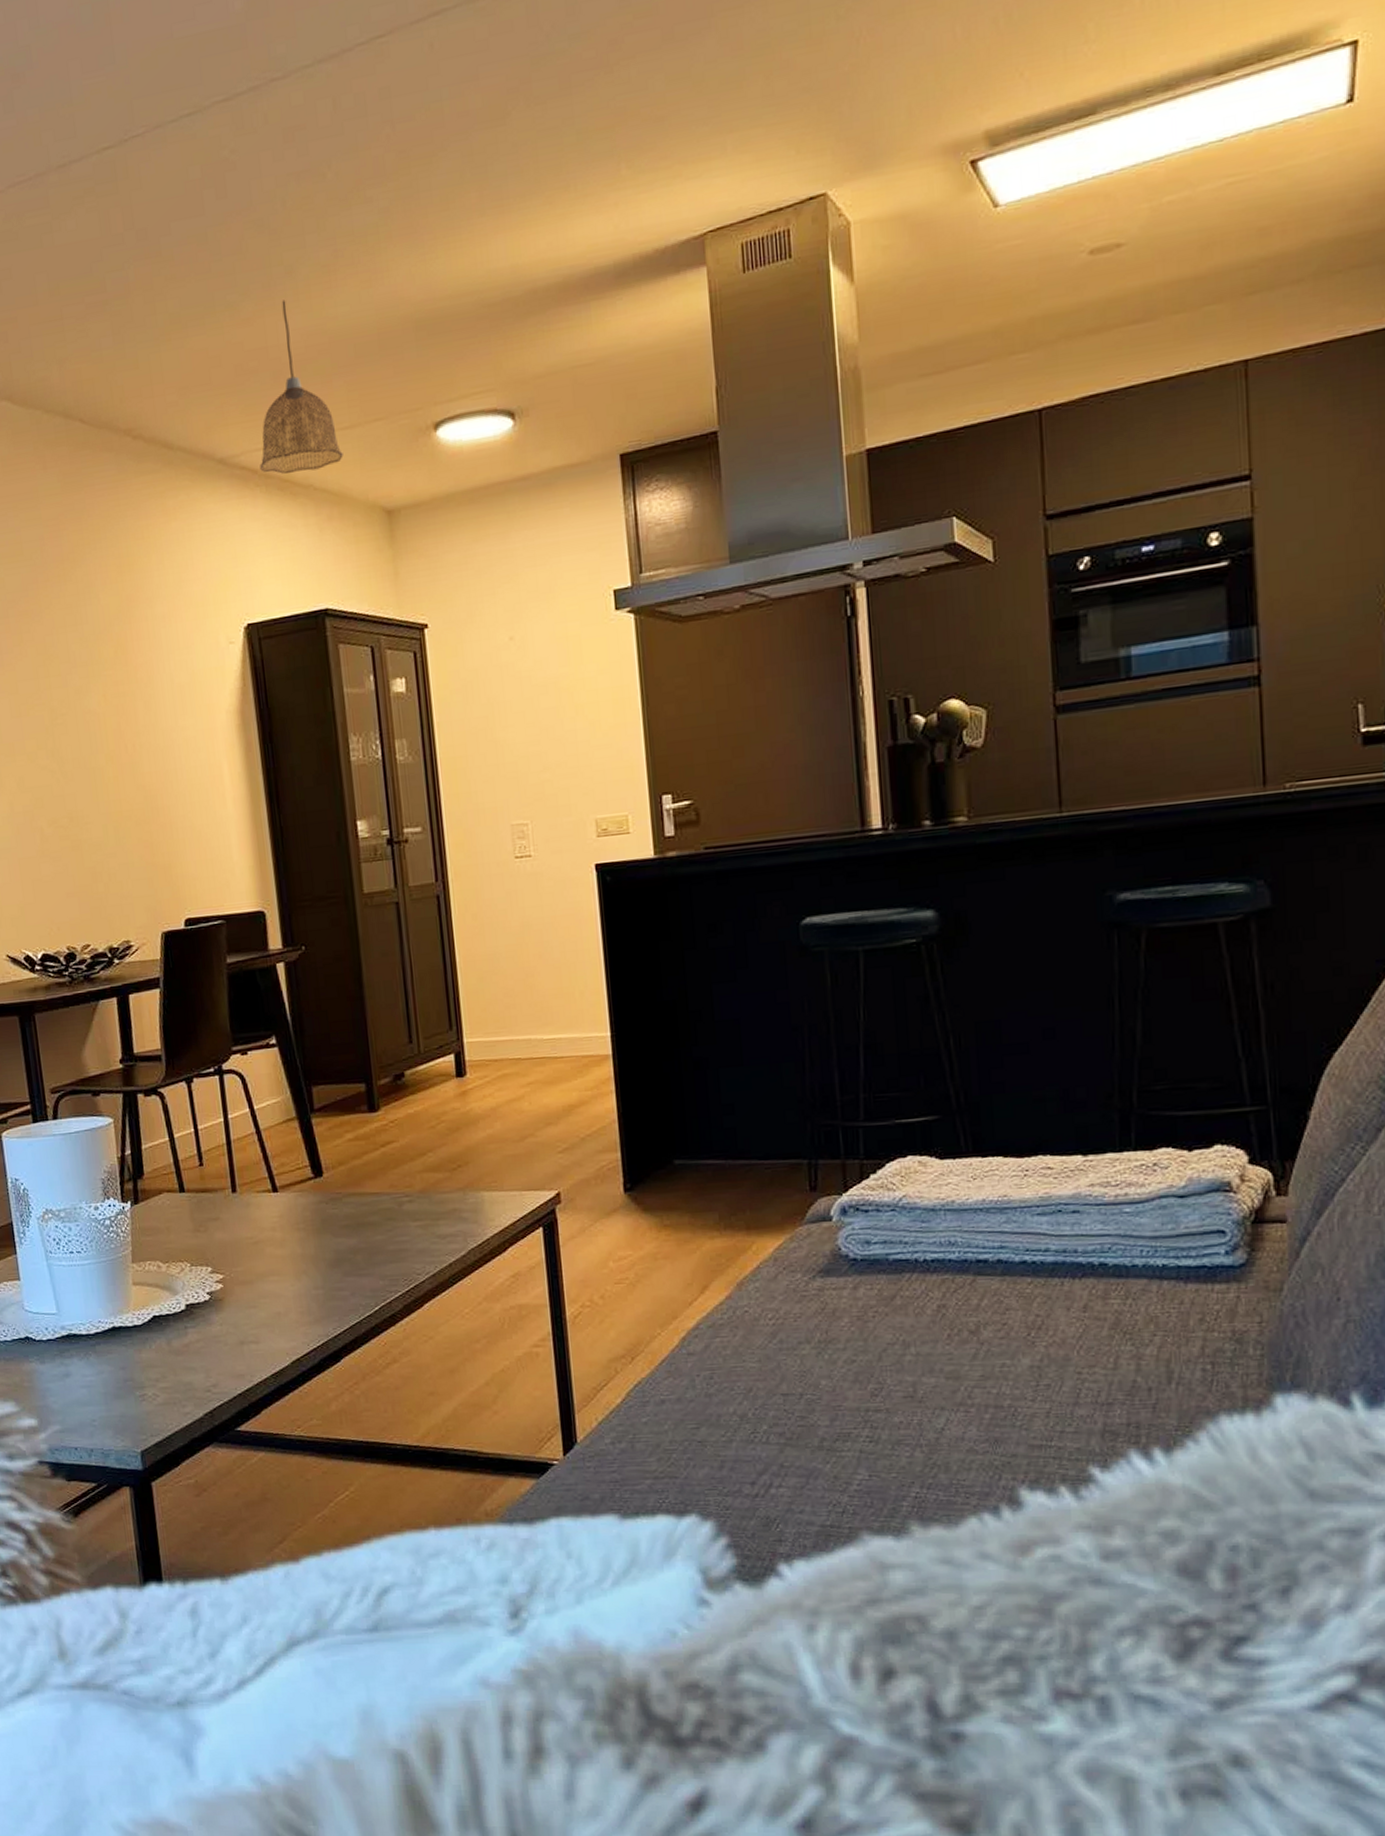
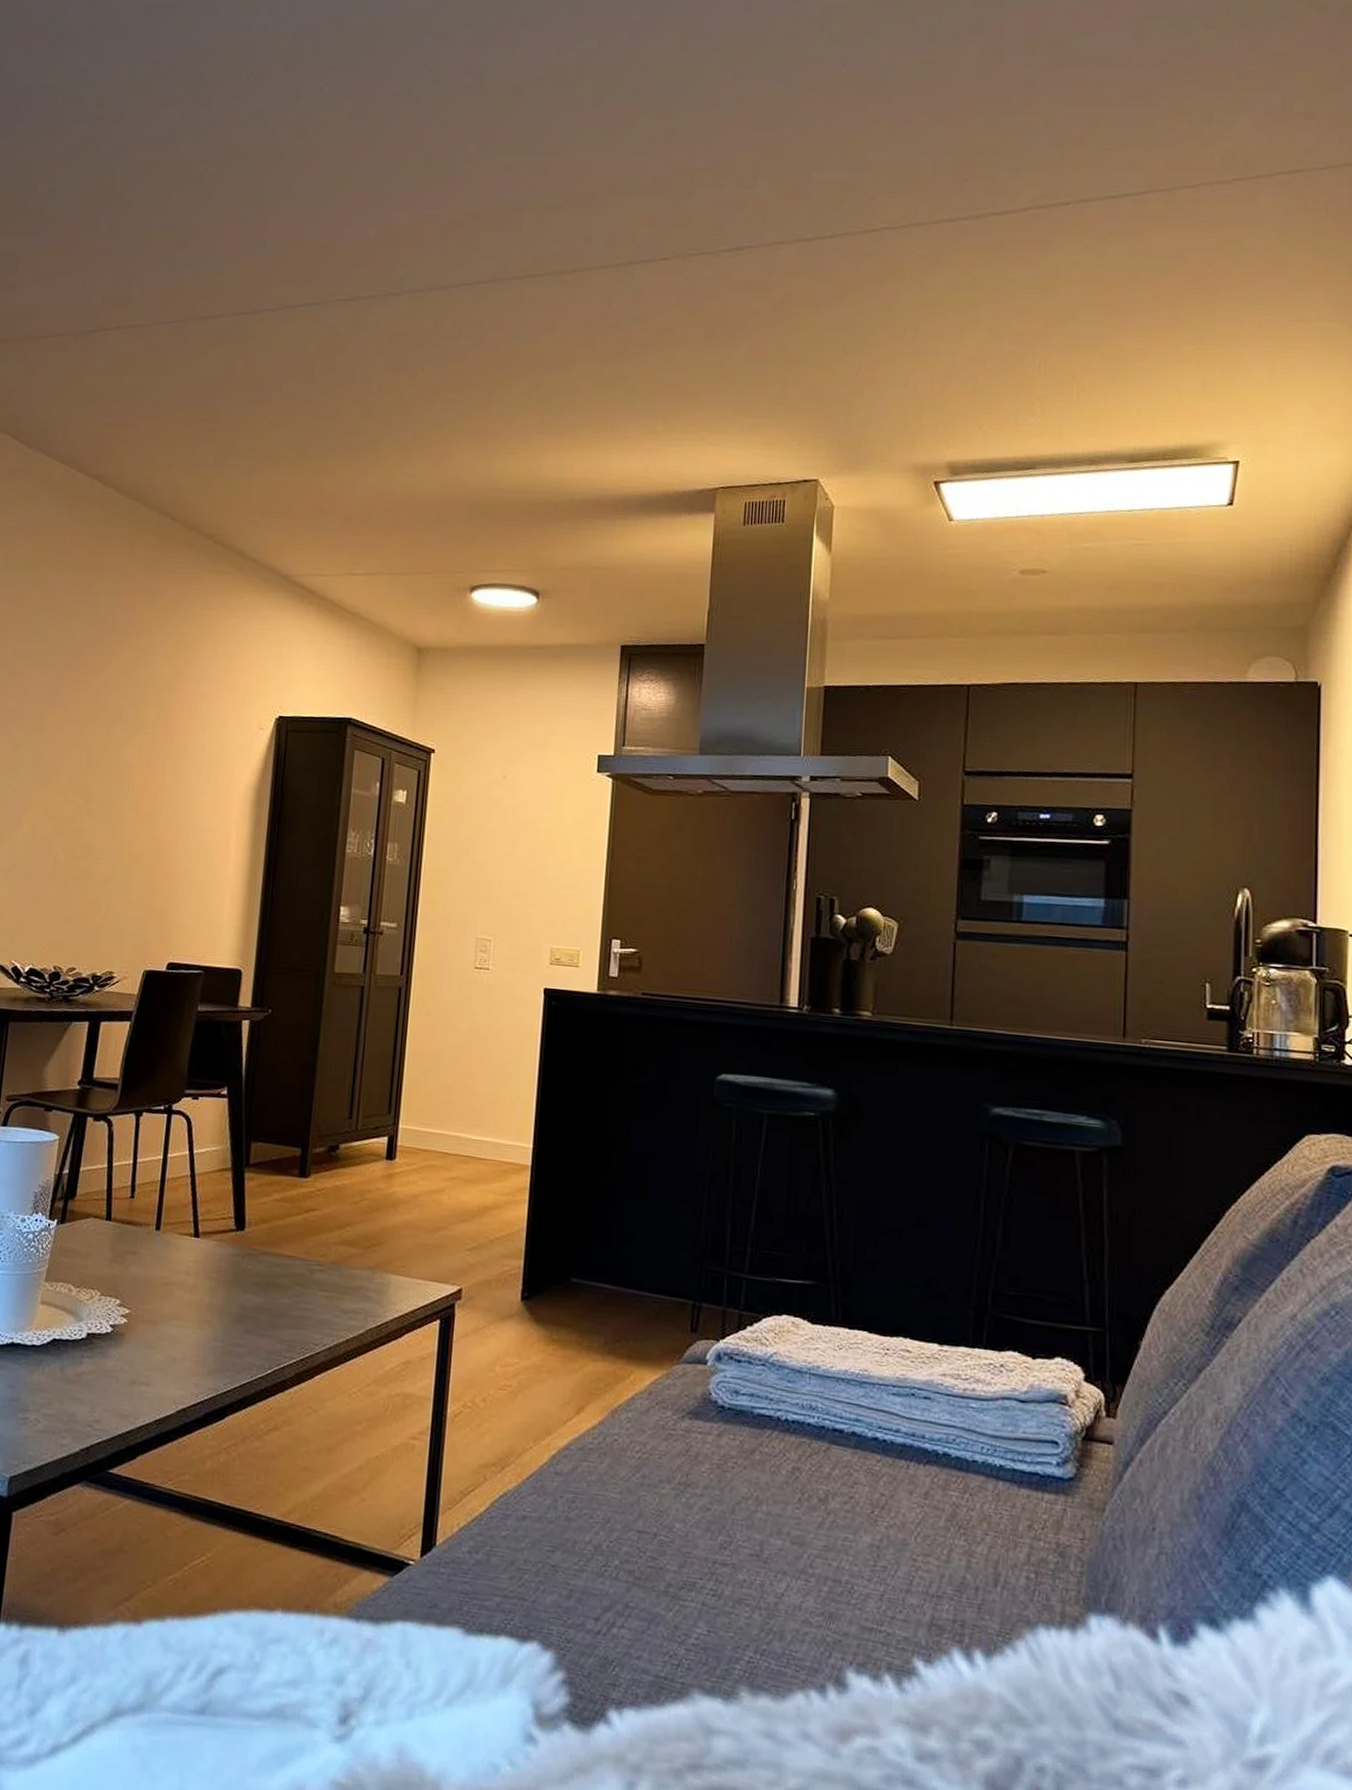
pendant lamp: present [260,300,343,474] -> none [317,461,390,602]

